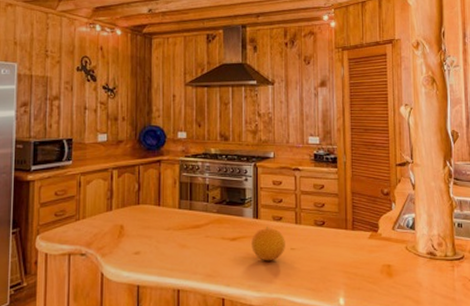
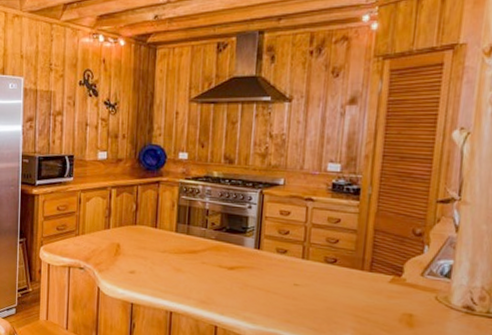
fruit: present [251,227,285,261] -> none [250,259,289,295]

